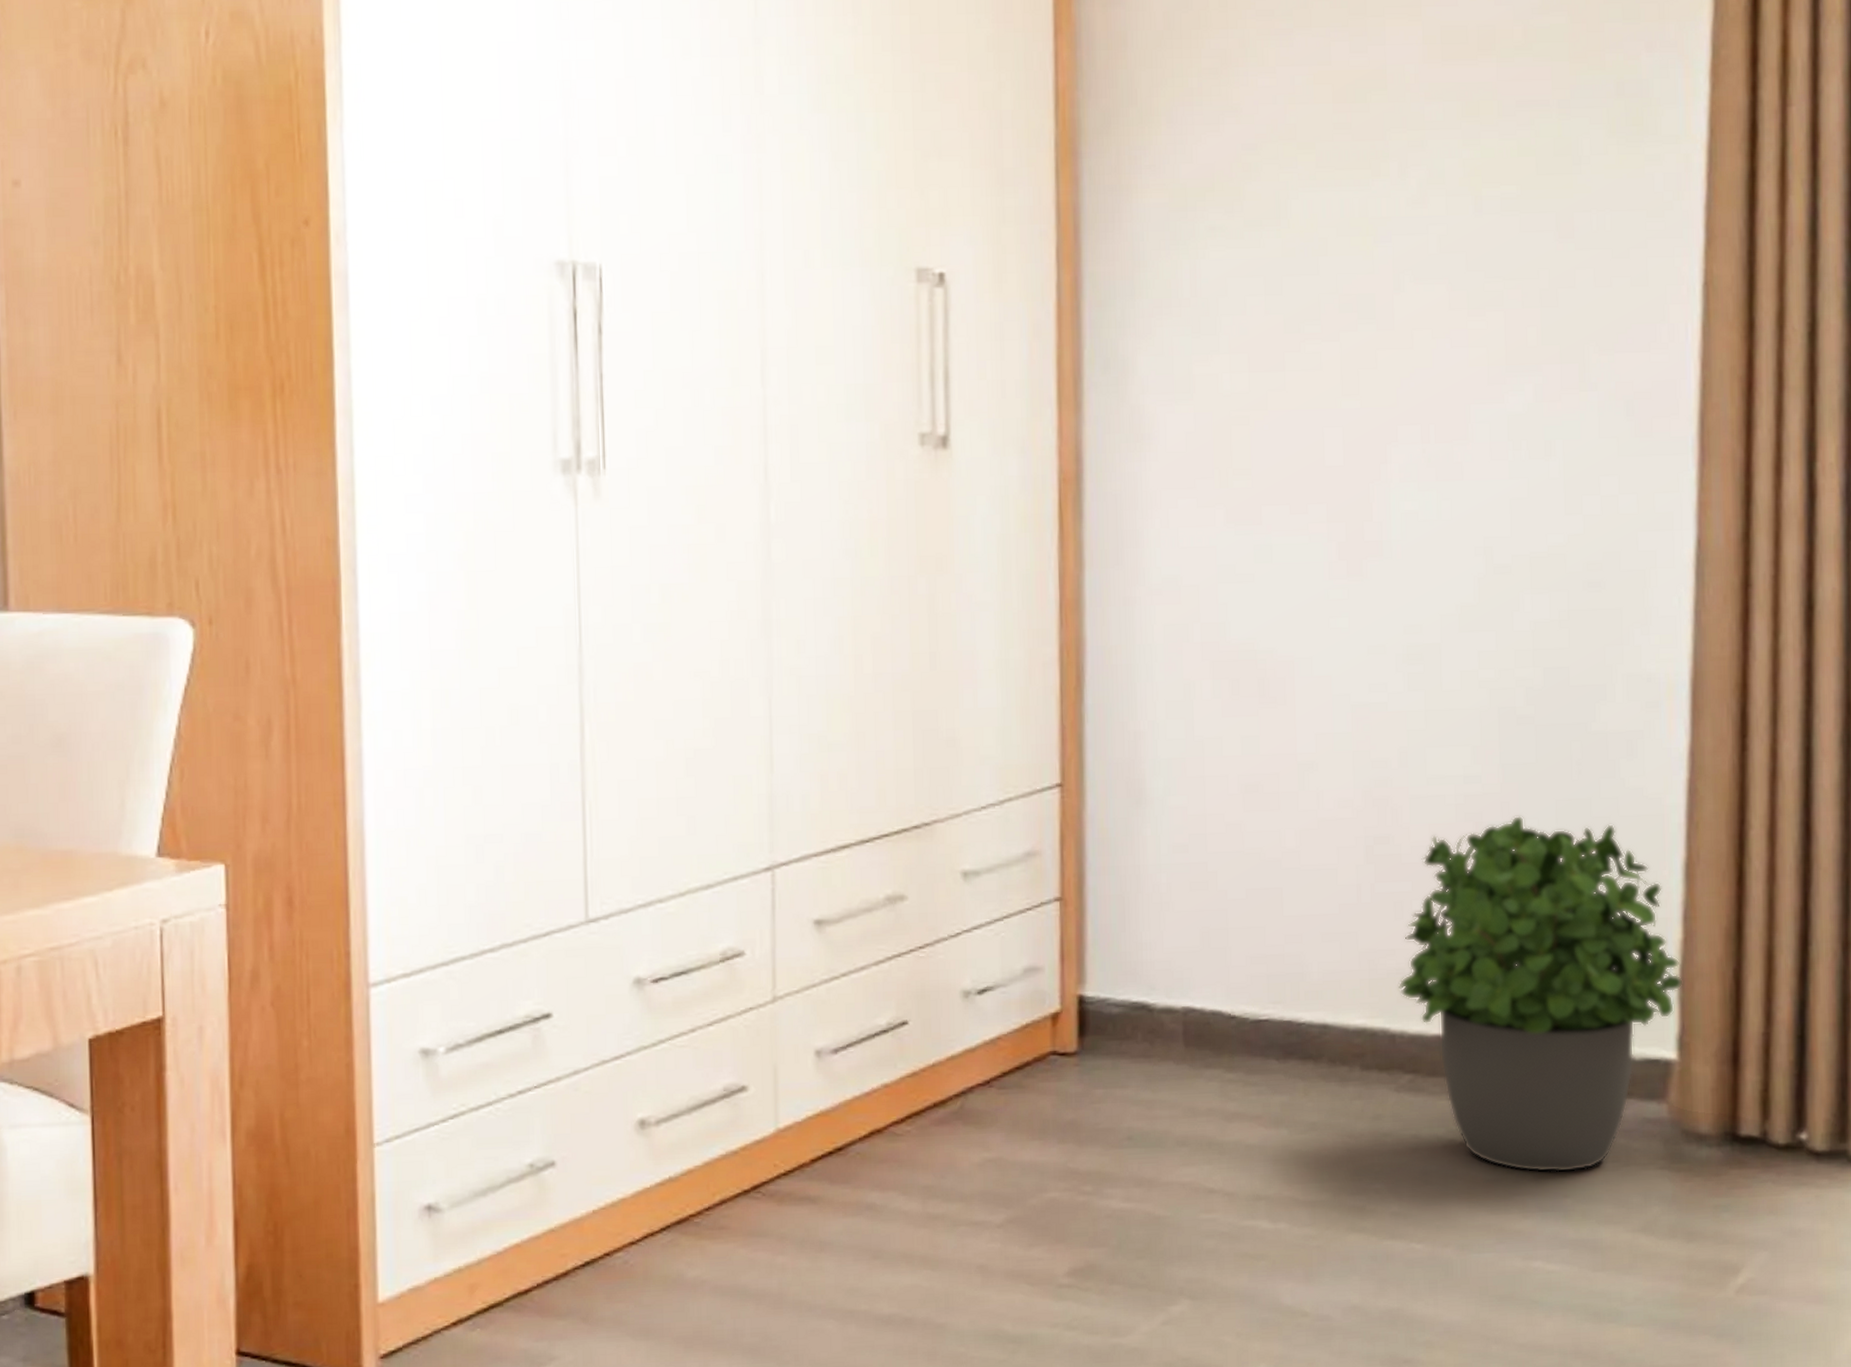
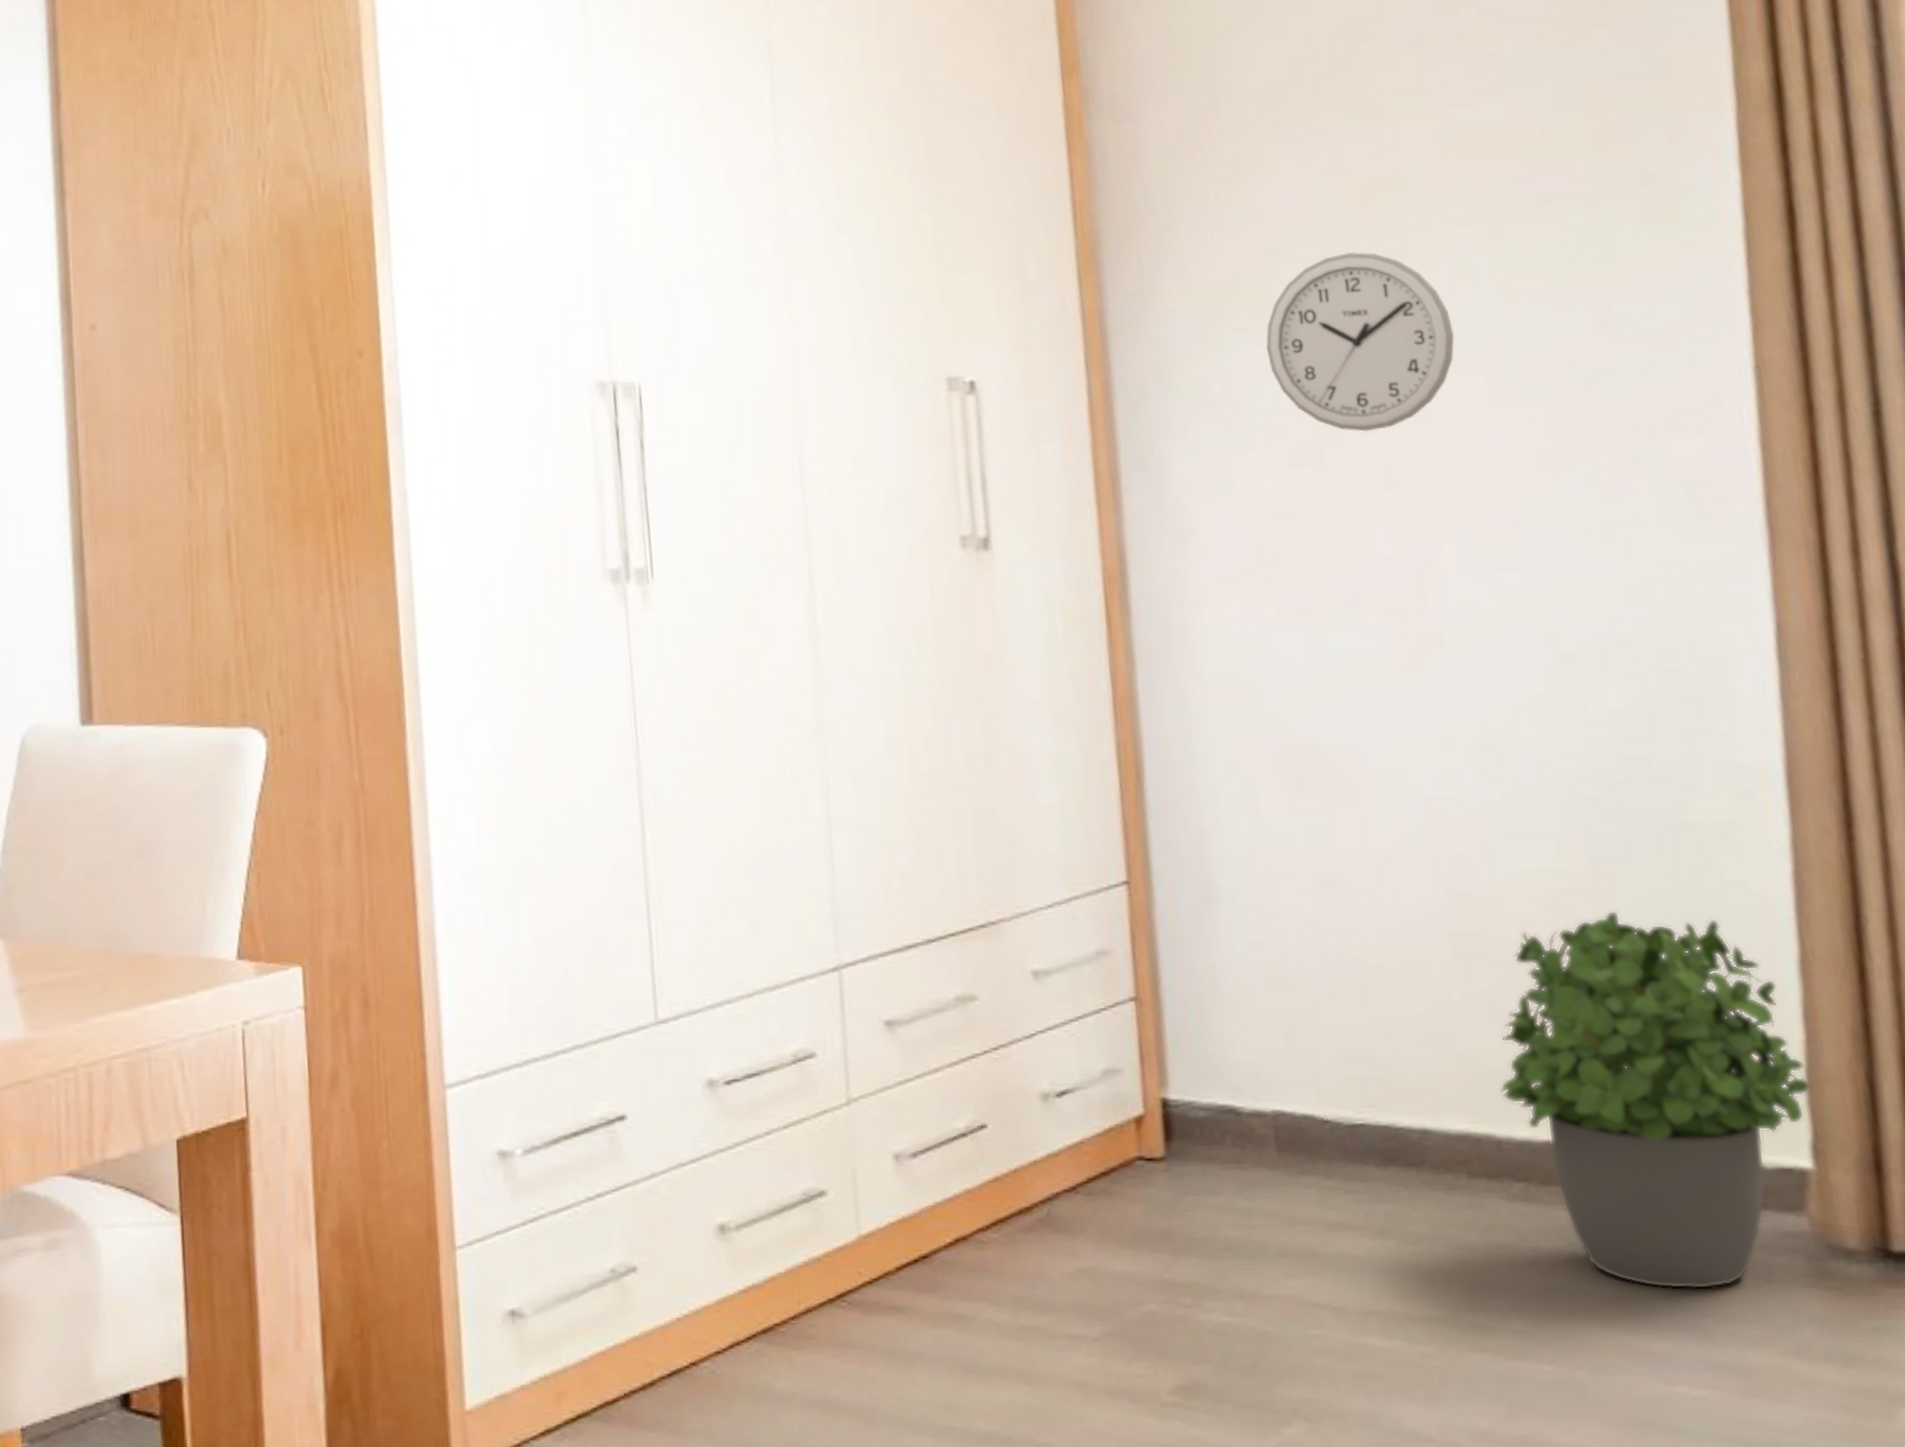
wall clock: none [1236,151,1422,337] -> present [1265,251,1455,432]

